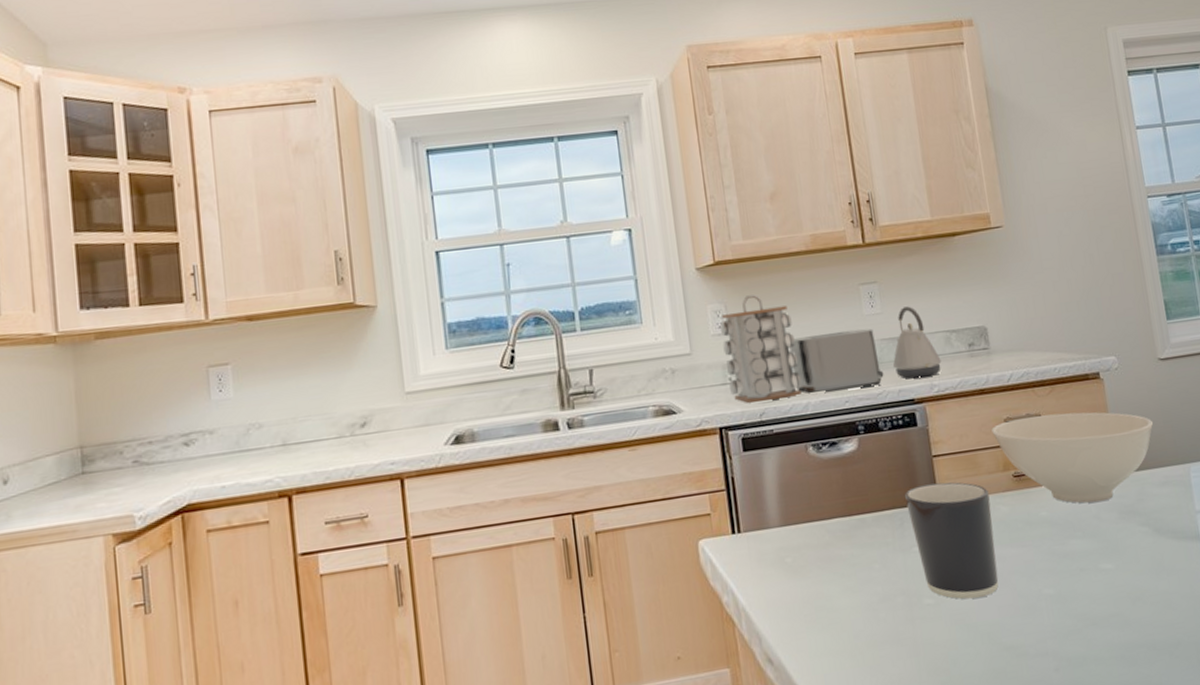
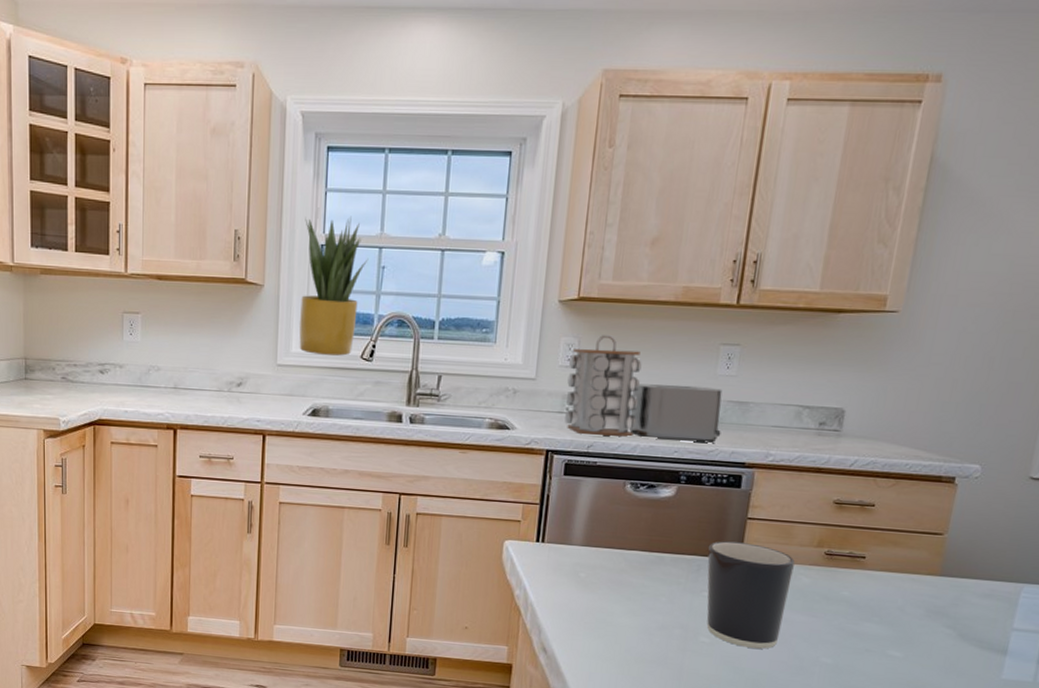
planter: none [413,217,491,373] -> present [299,216,369,356]
kettle: present [892,306,942,379] -> none [732,374,786,446]
bowl: present [991,412,1154,504] -> none [816,502,999,597]

